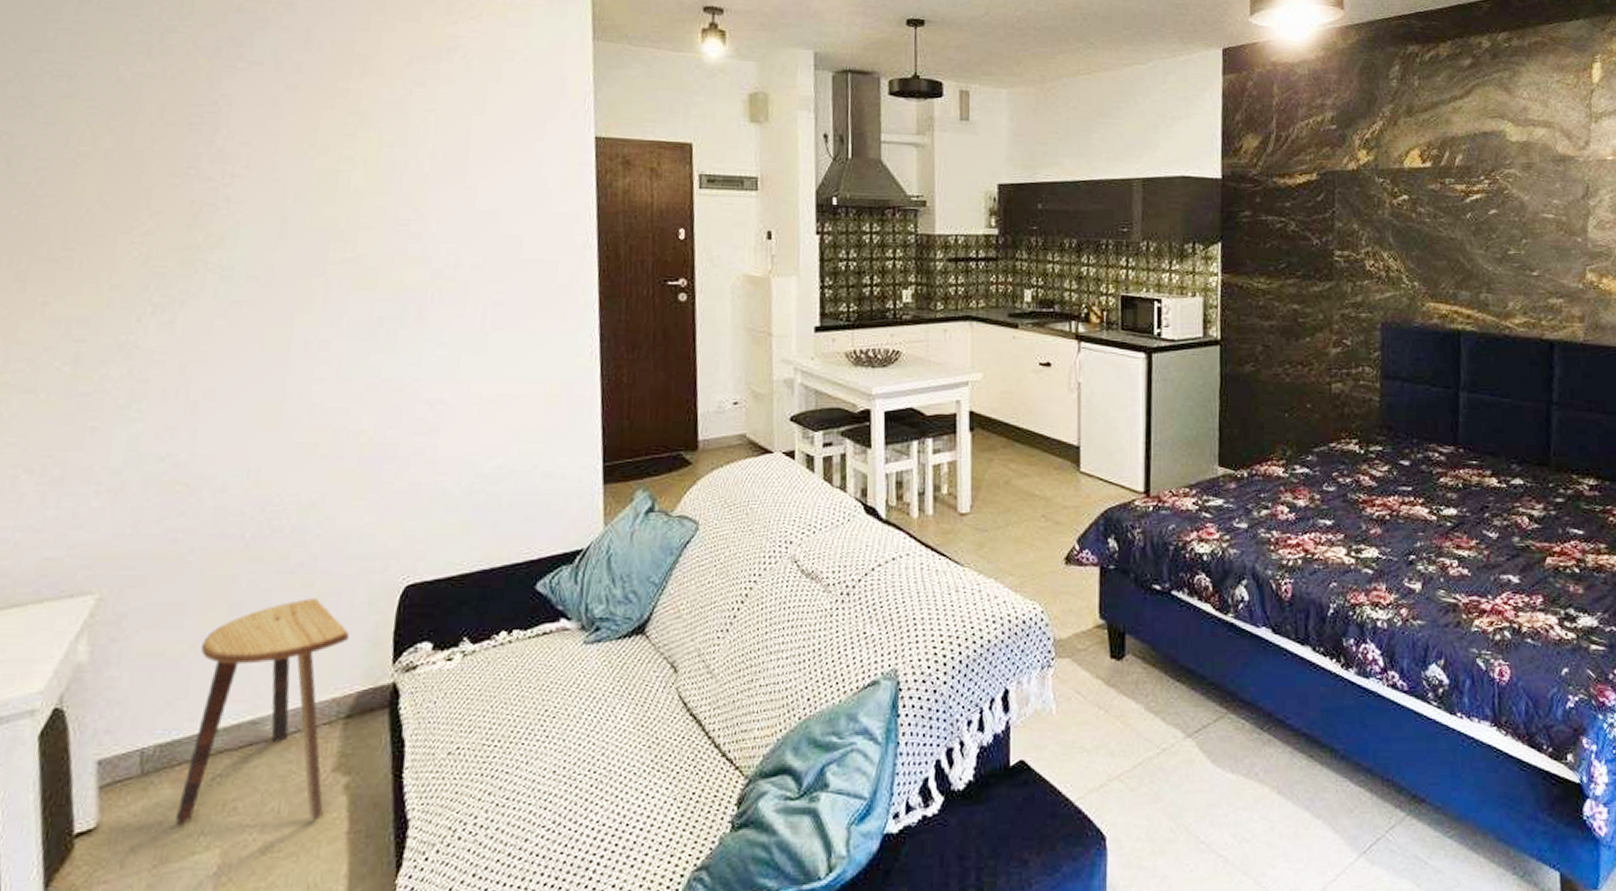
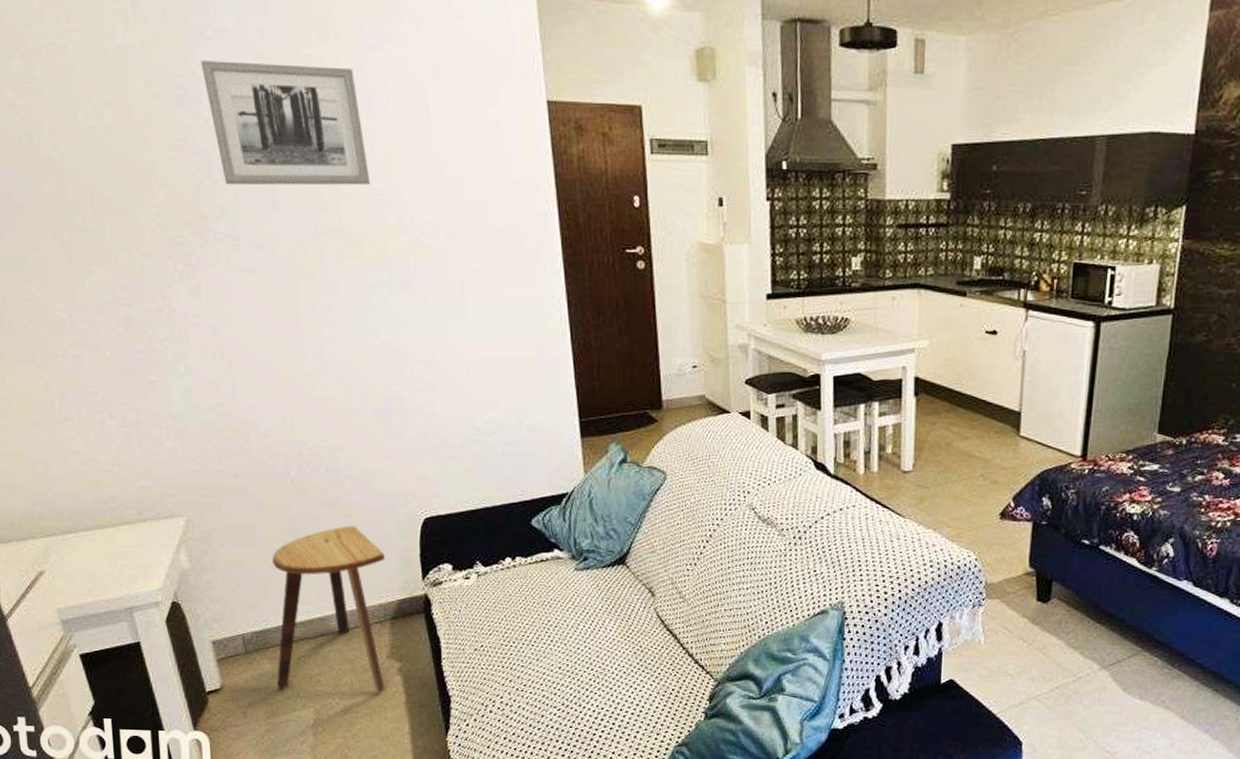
wall art: none [225,91,395,216] -> present [200,61,370,186]

